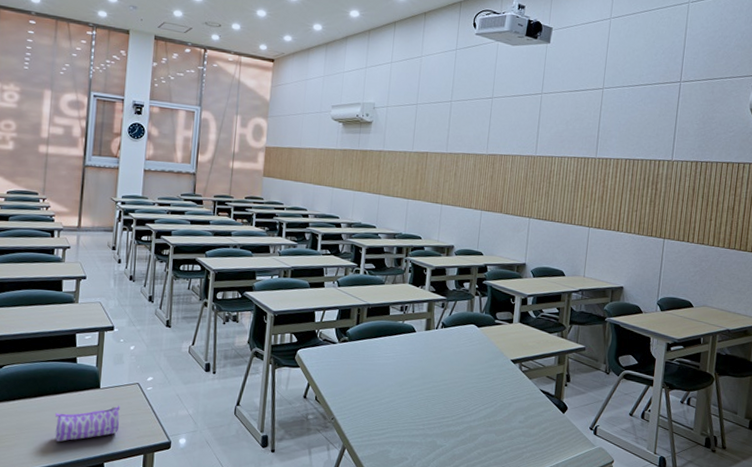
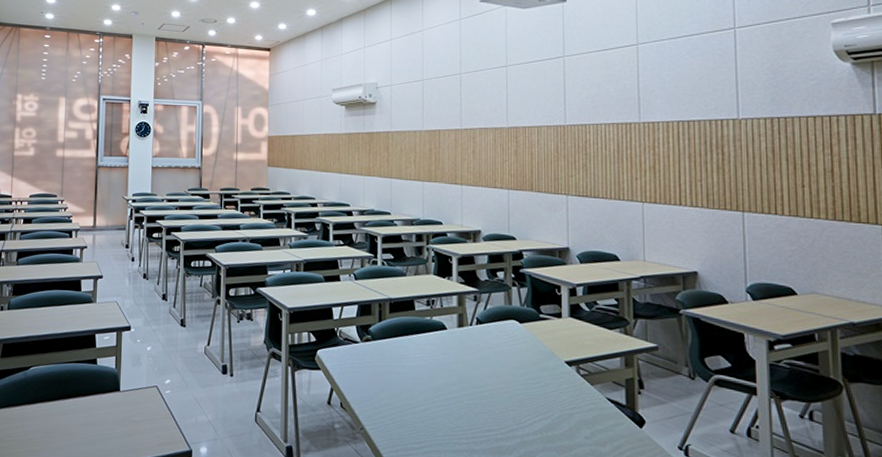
pencil case: present [55,405,120,442] -> none [79,410,141,447]

